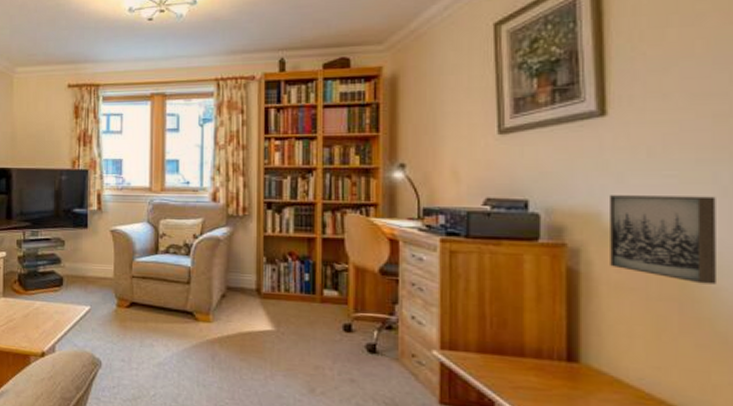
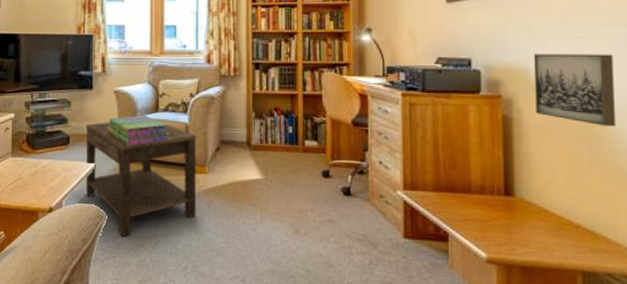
side table: none [80,263,200,386] -> present [86,122,197,236]
stack of books: none [102,257,170,290] -> present [106,115,170,147]

